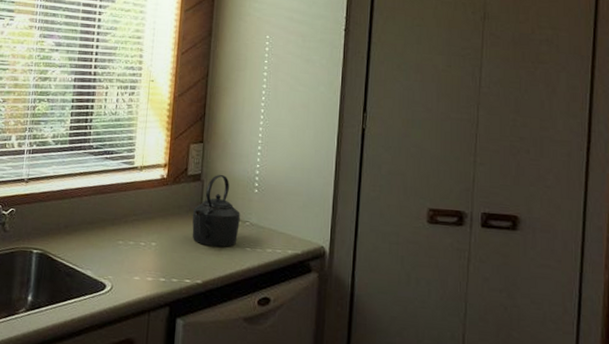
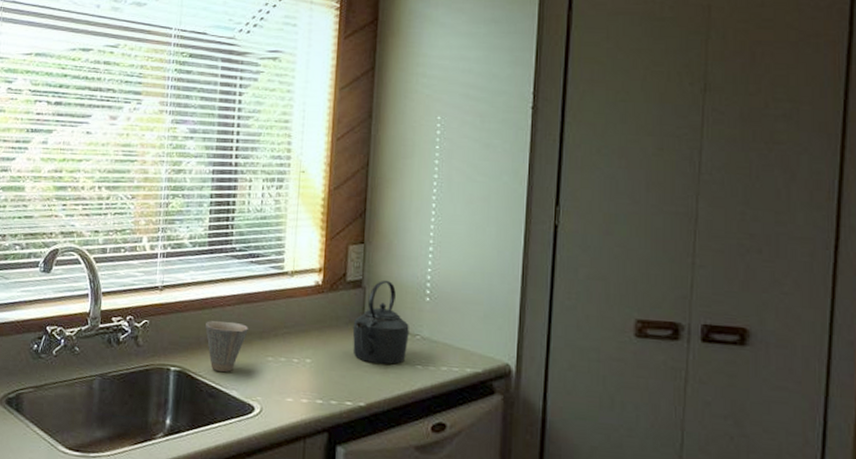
cup: none [65,209,102,255] -> present [205,320,248,373]

